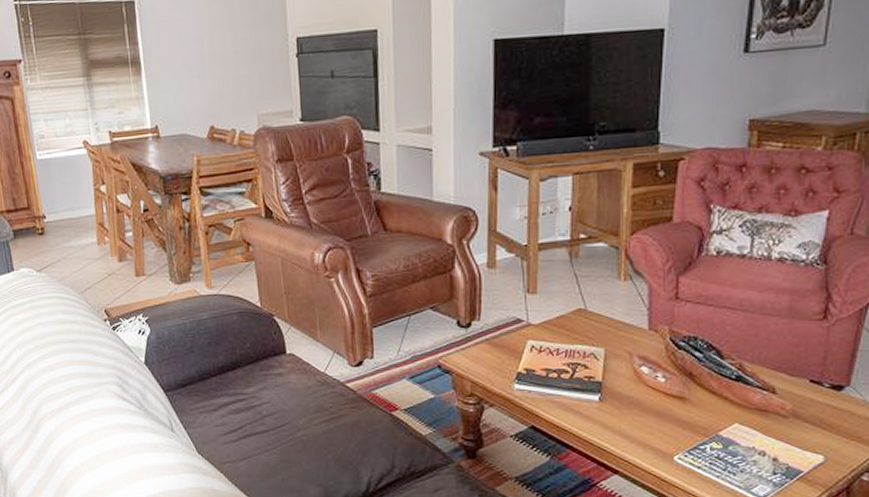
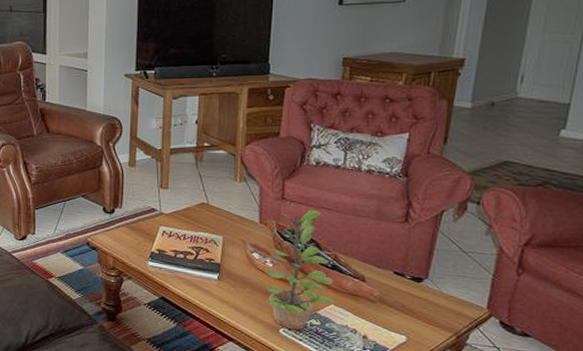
plant: none [655,309,739,457] -> present [264,209,334,330]

